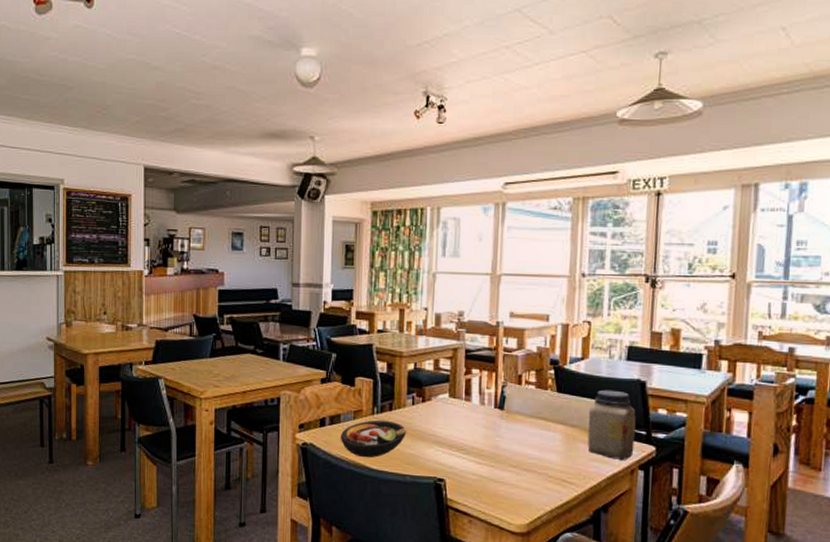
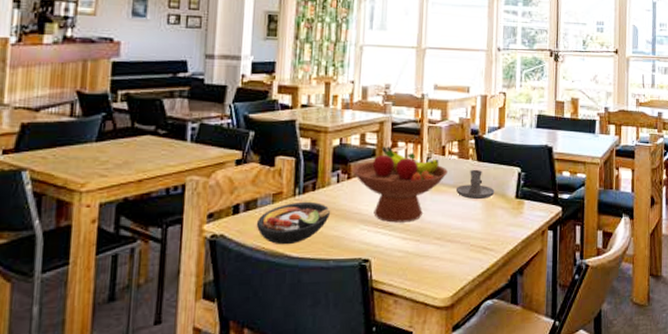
fruit bowl: none [426,372,524,448] -> present [351,146,448,223]
candle holder: none [532,400,577,432] -> present [455,169,495,200]
jar: present [587,389,636,461] -> none [505,156,545,223]

